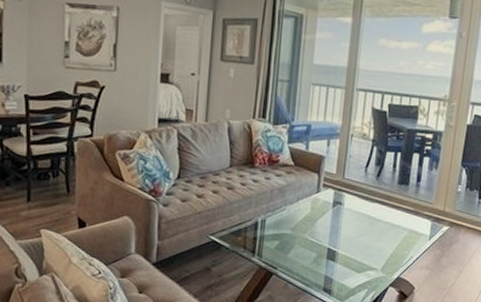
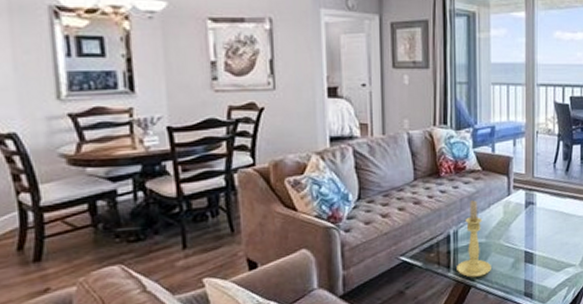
candle holder: none [261,193,294,266] -> present [457,200,491,278]

